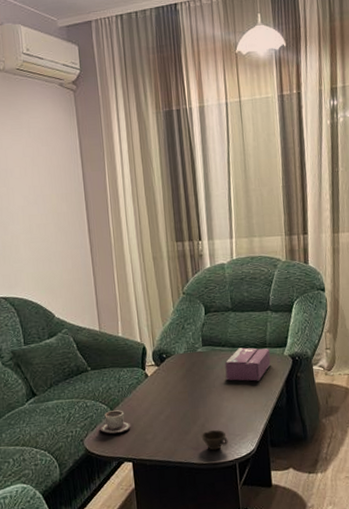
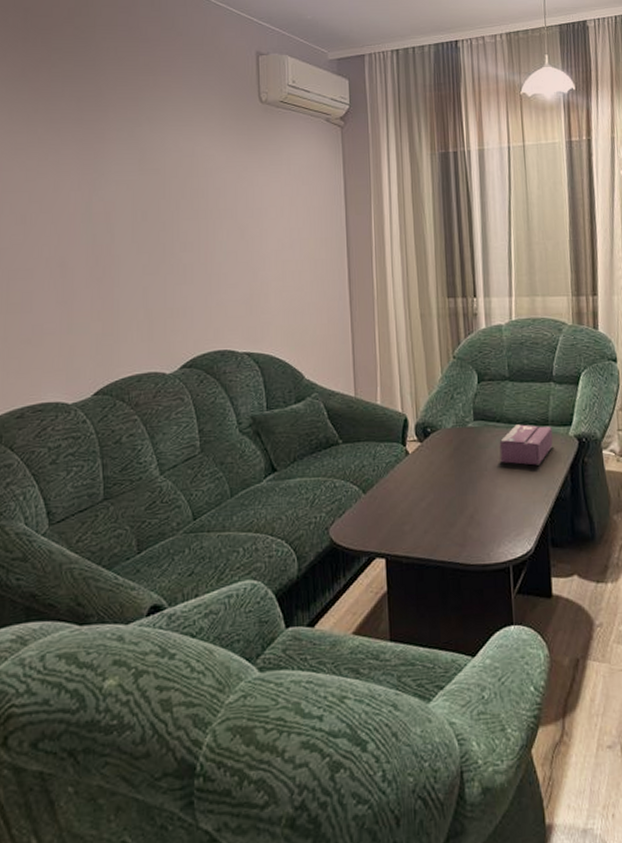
cup: present [99,410,132,434] -> none [349,493,387,522]
cup: present [201,429,228,451] -> none [469,522,501,549]

